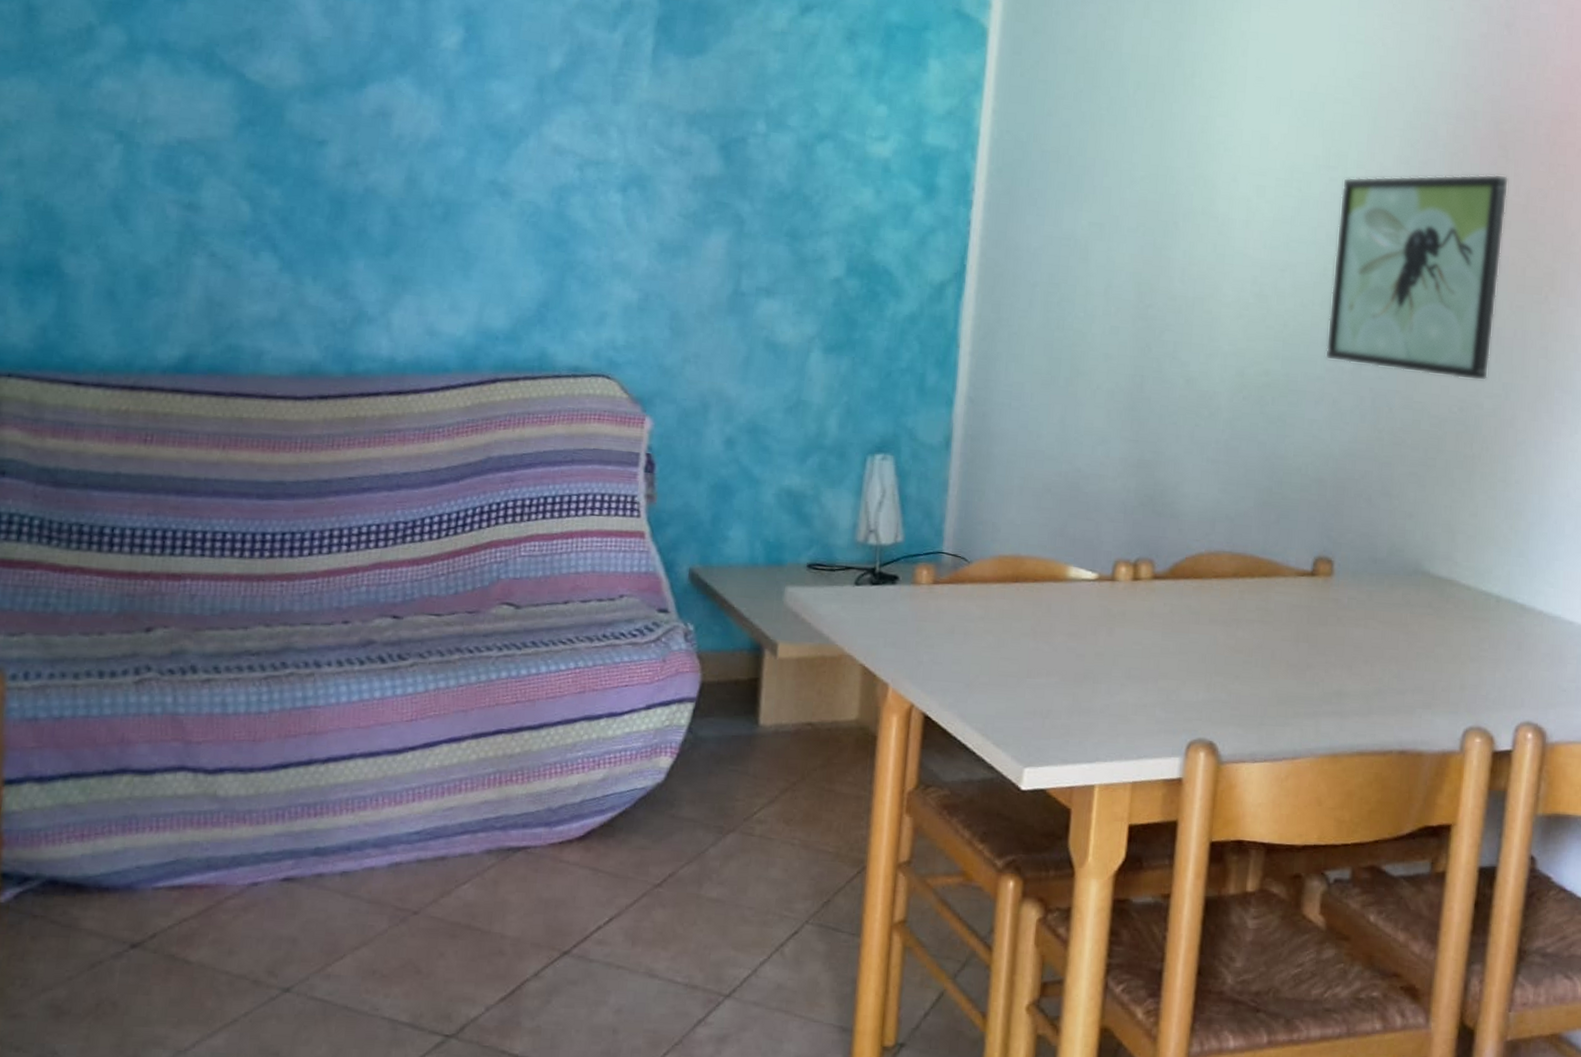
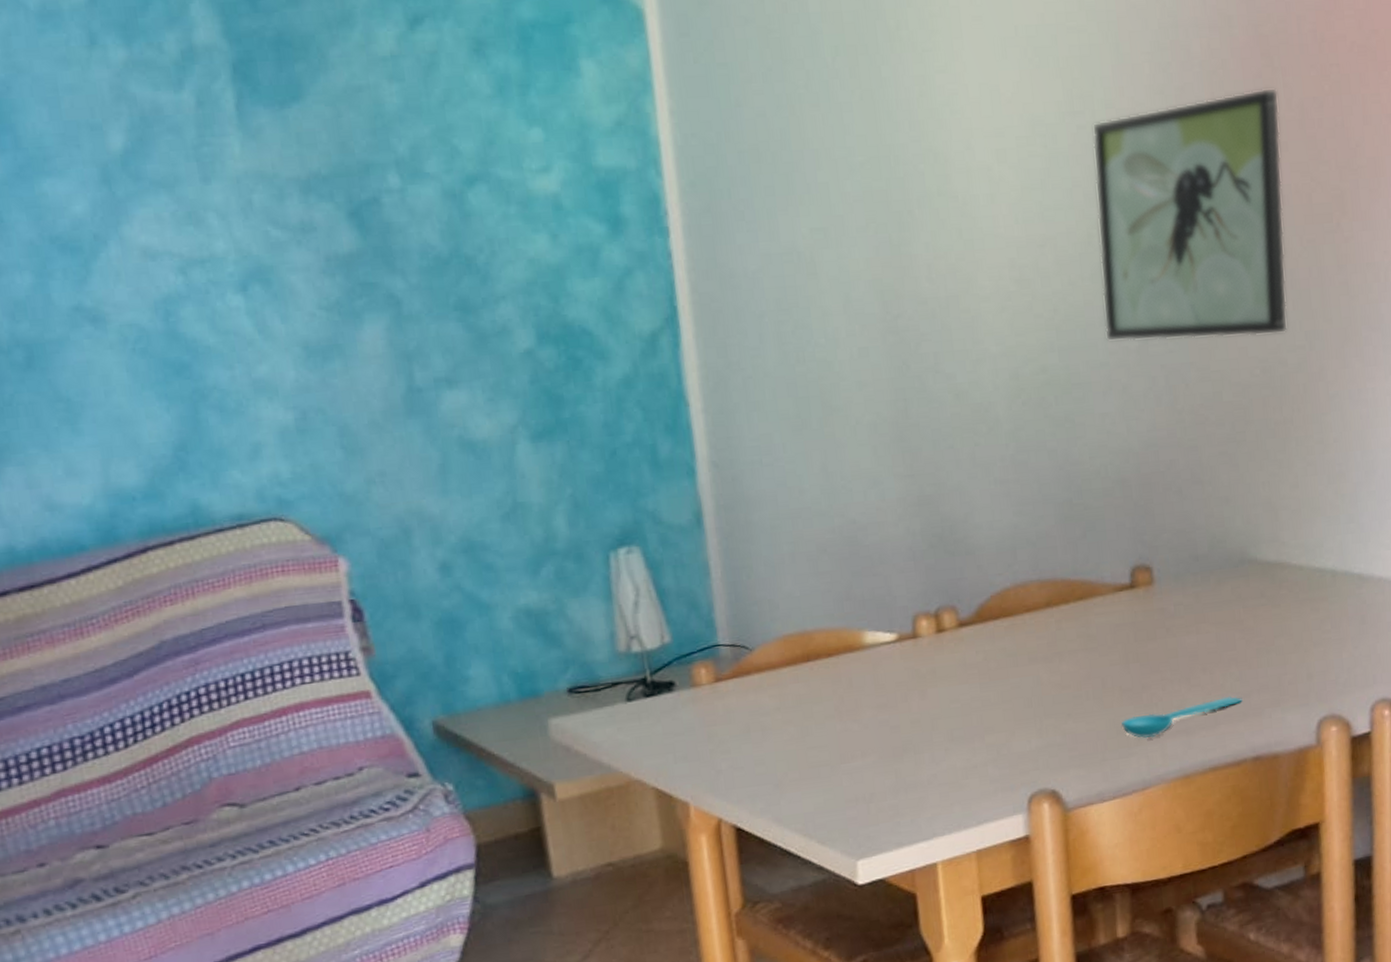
spoon: none [1283,690,1397,713] -> present [1121,695,1243,739]

